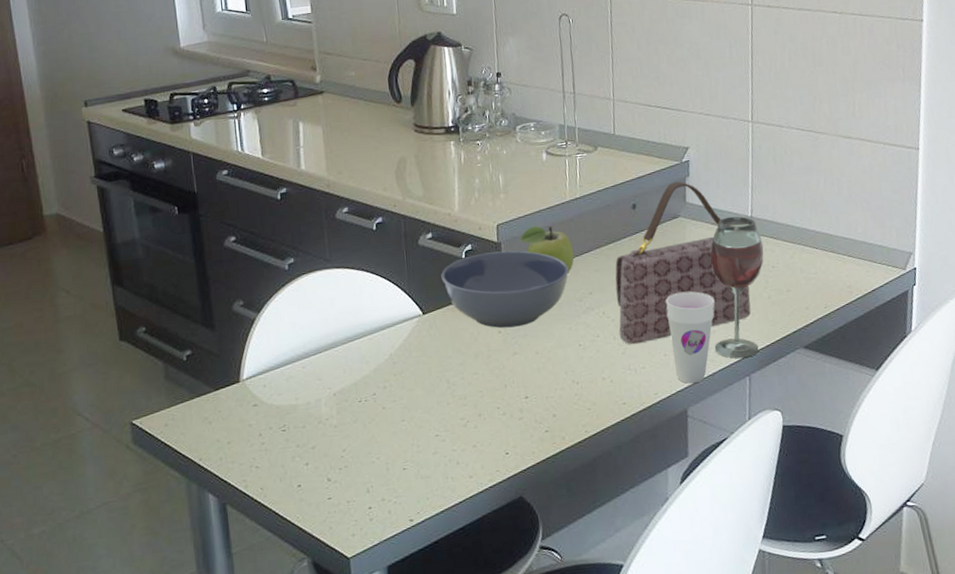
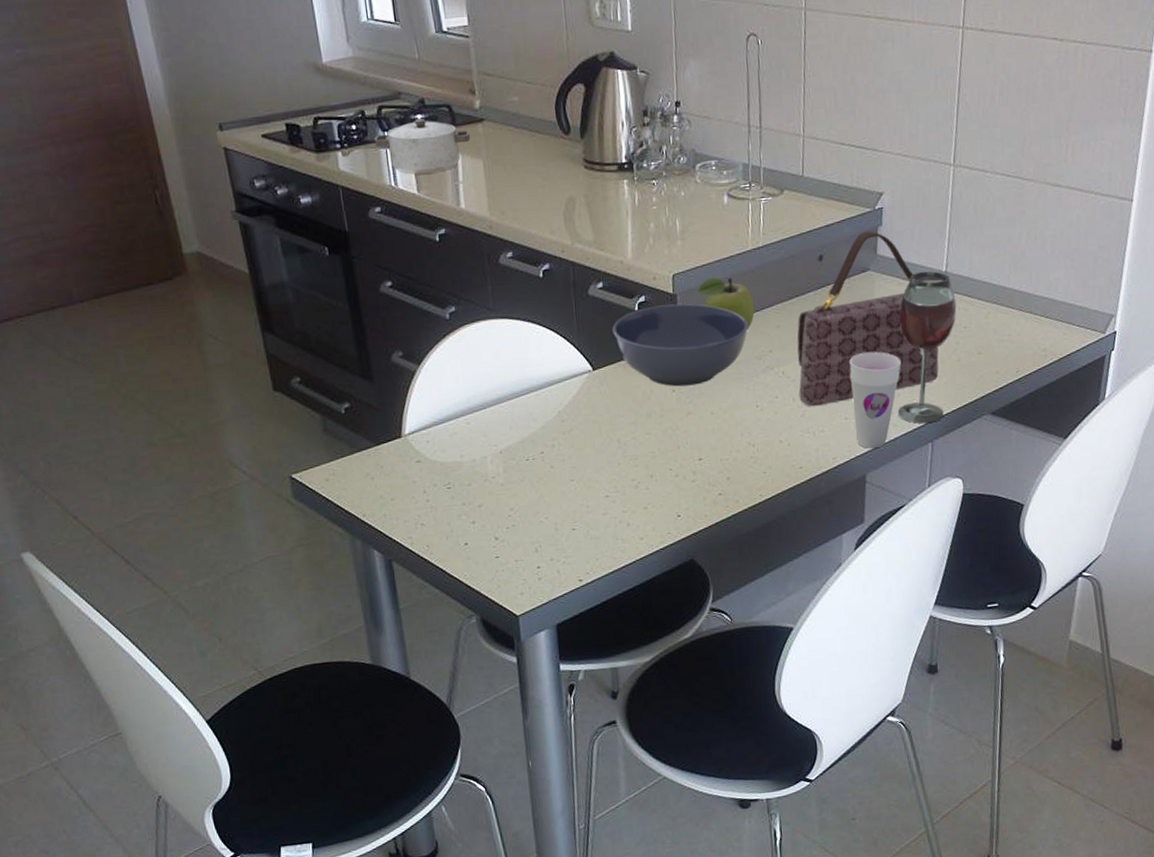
cooking pot: none [224,92,312,141] -> present [374,119,471,175]

